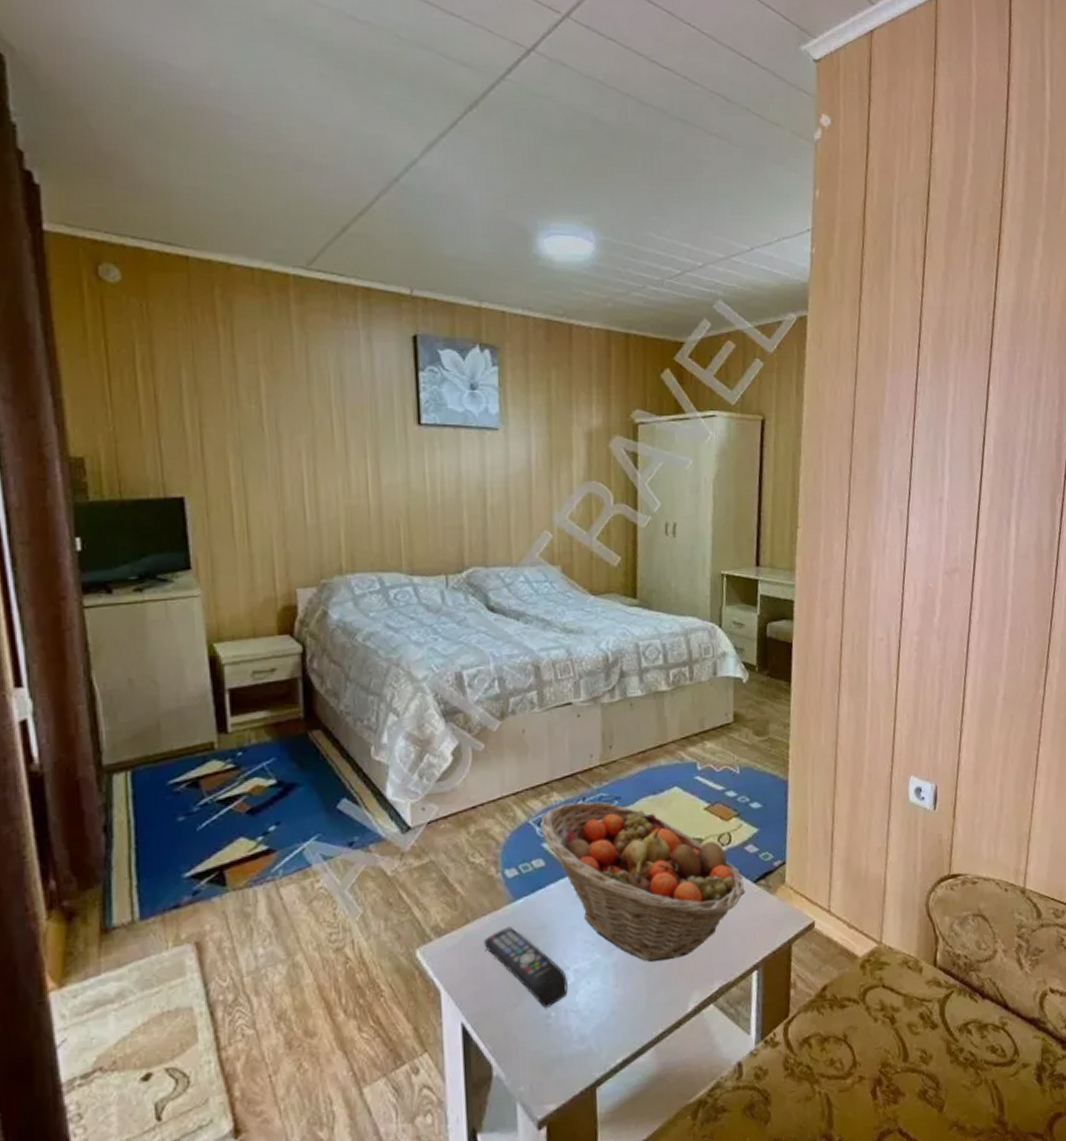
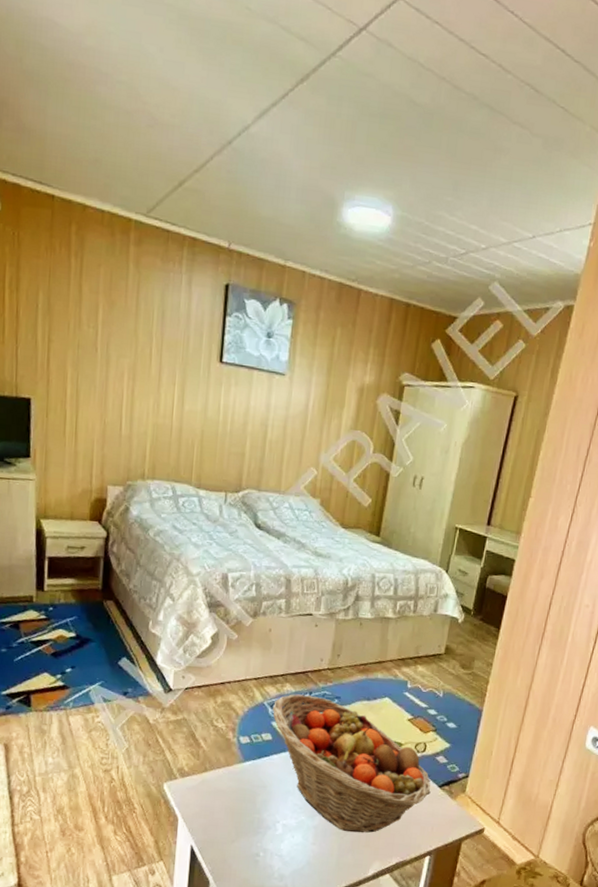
remote control: present [484,926,568,1009] -> none [216,780,277,849]

